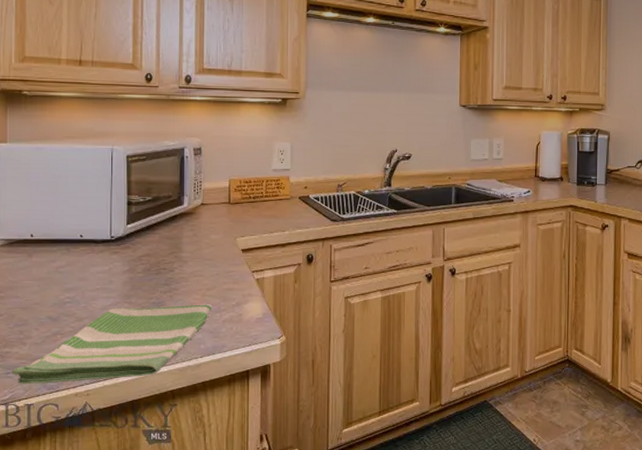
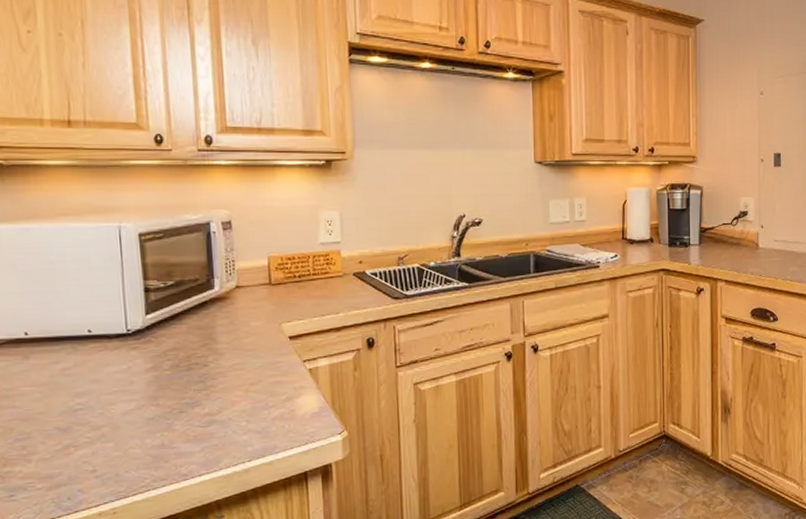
dish towel: present [11,304,213,385] -> none [15,401,259,508]

